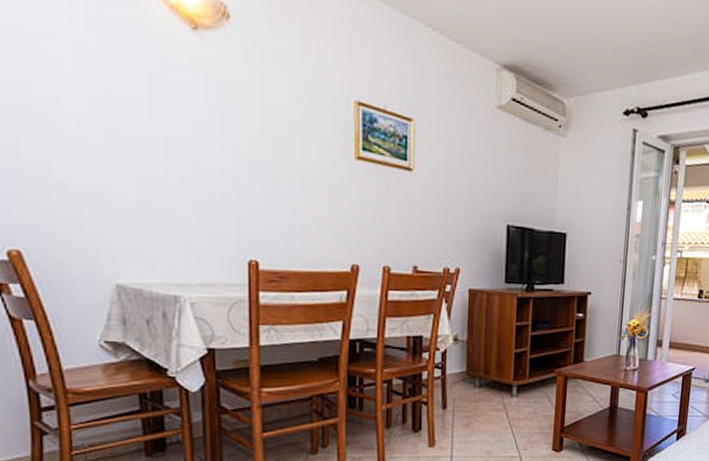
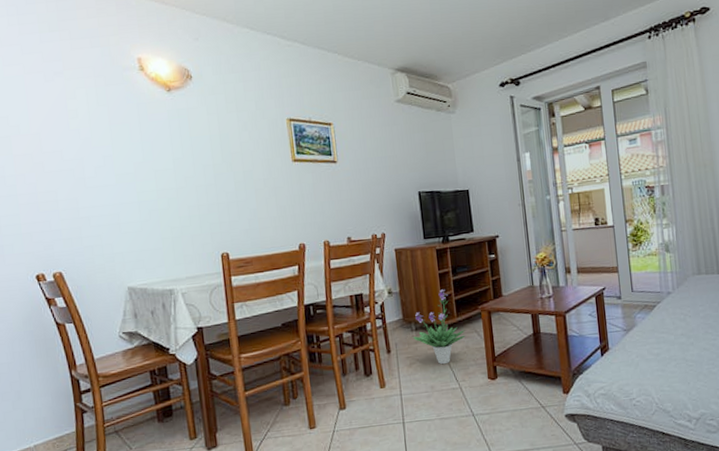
potted plant: none [475,344,535,429] -> present [413,289,466,365]

